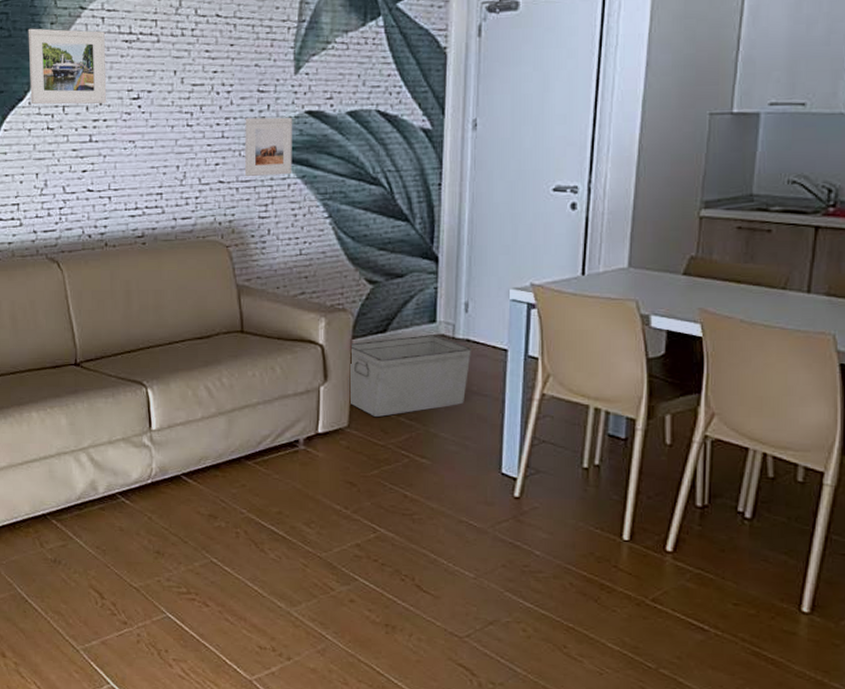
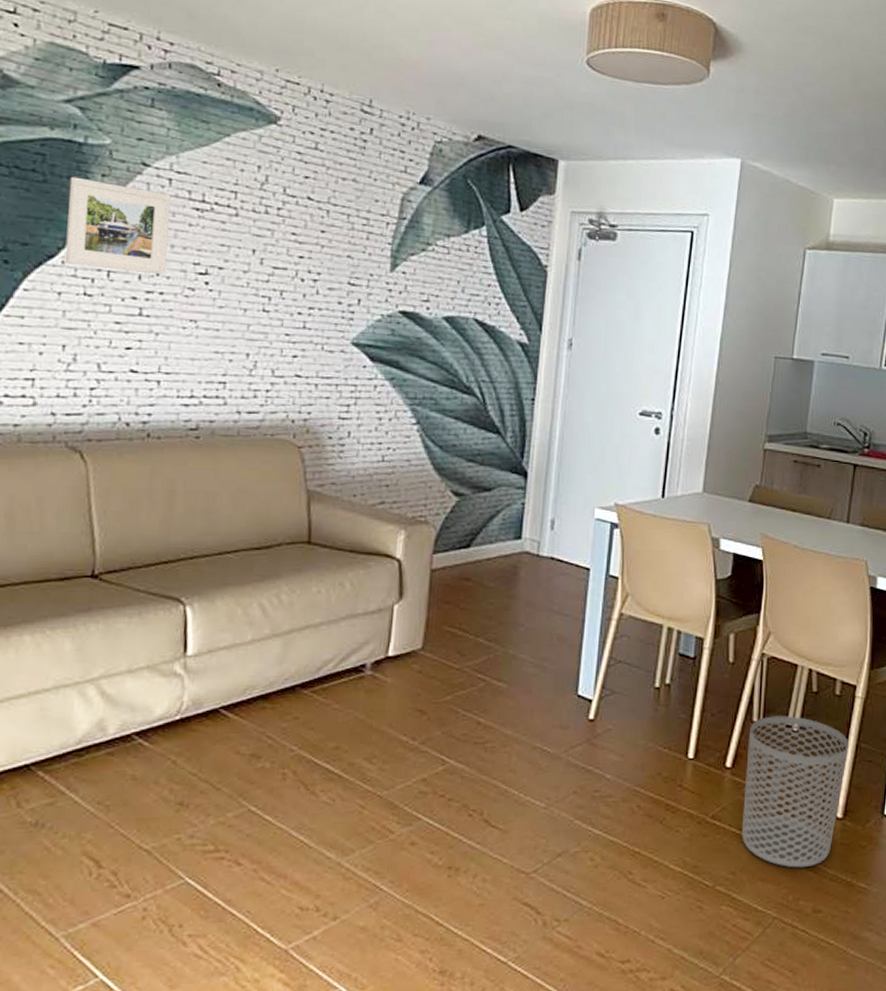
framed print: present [244,117,292,176] -> none [326,311,384,376]
storage bin: present [348,335,471,417] -> none [424,551,555,638]
waste bin: none [687,501,815,661] -> present [742,716,849,868]

